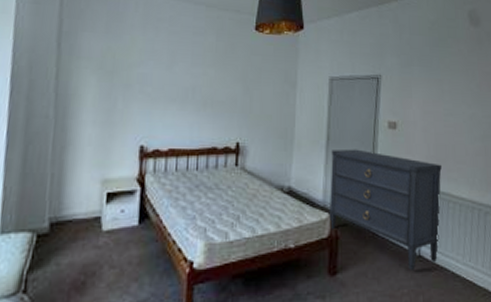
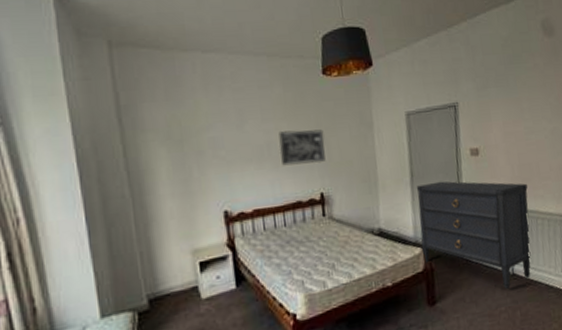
wall art: none [203,77,248,112] -> present [278,129,326,166]

